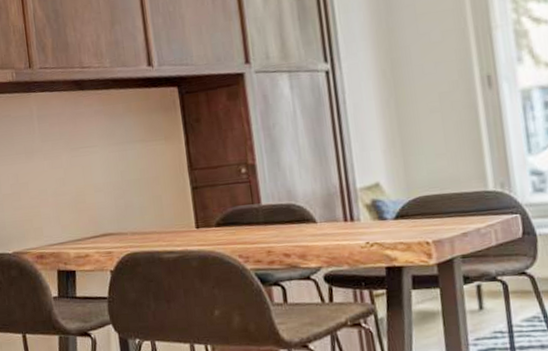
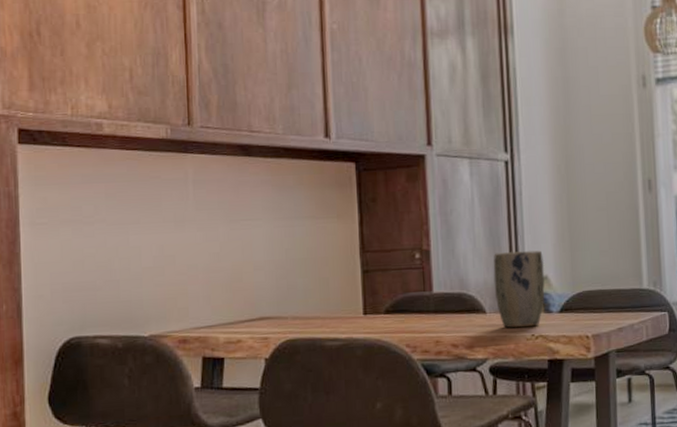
plant pot: none [320,157,377,237] -> present [493,250,545,329]

